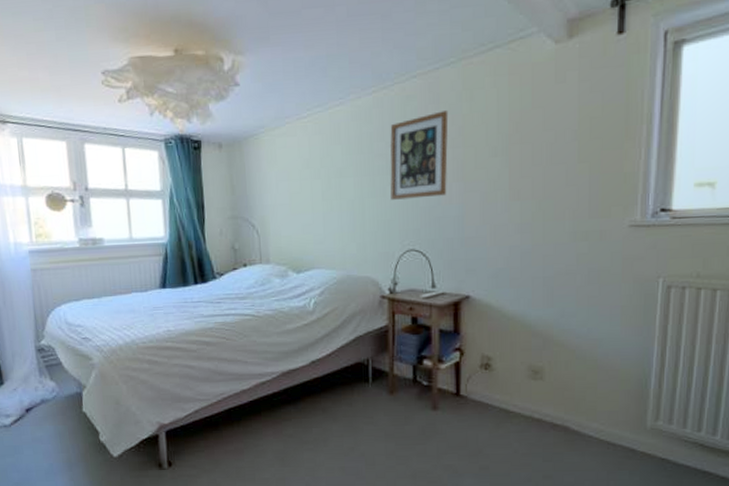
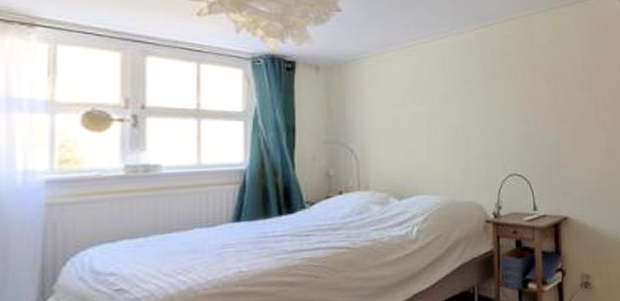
wall art: present [390,111,449,200] -> none [491,50,544,127]

